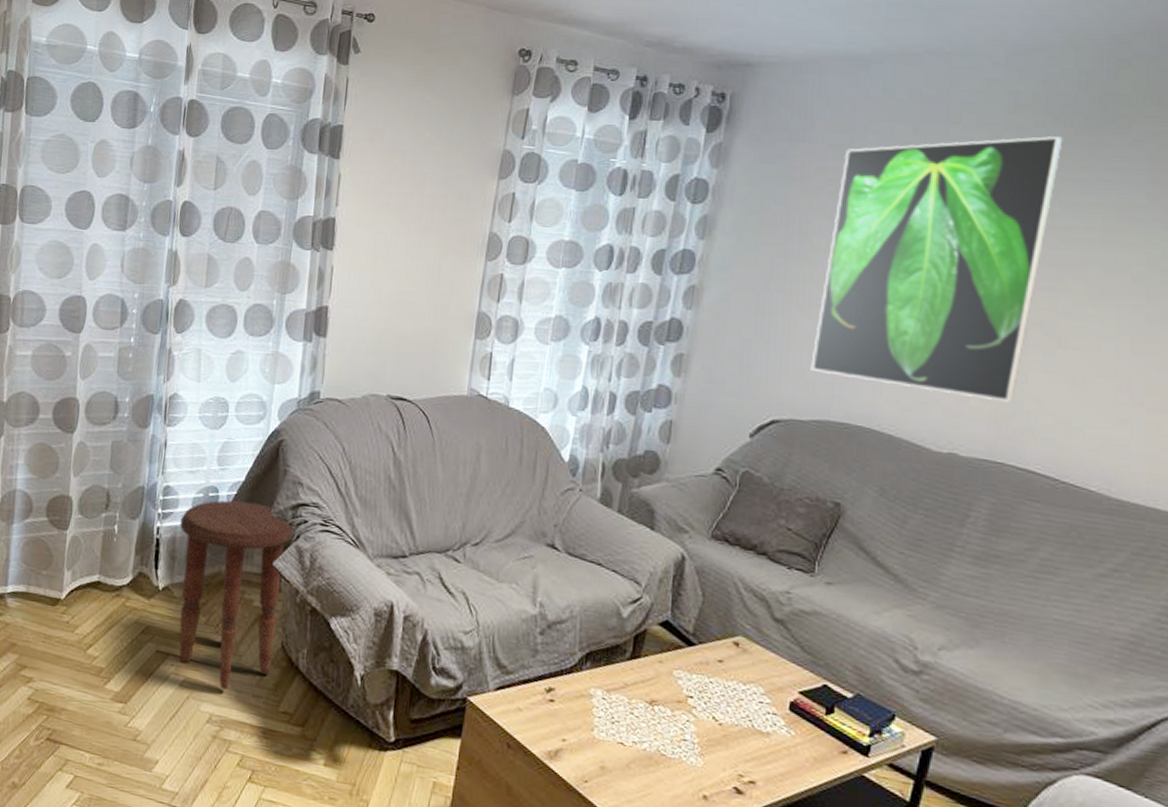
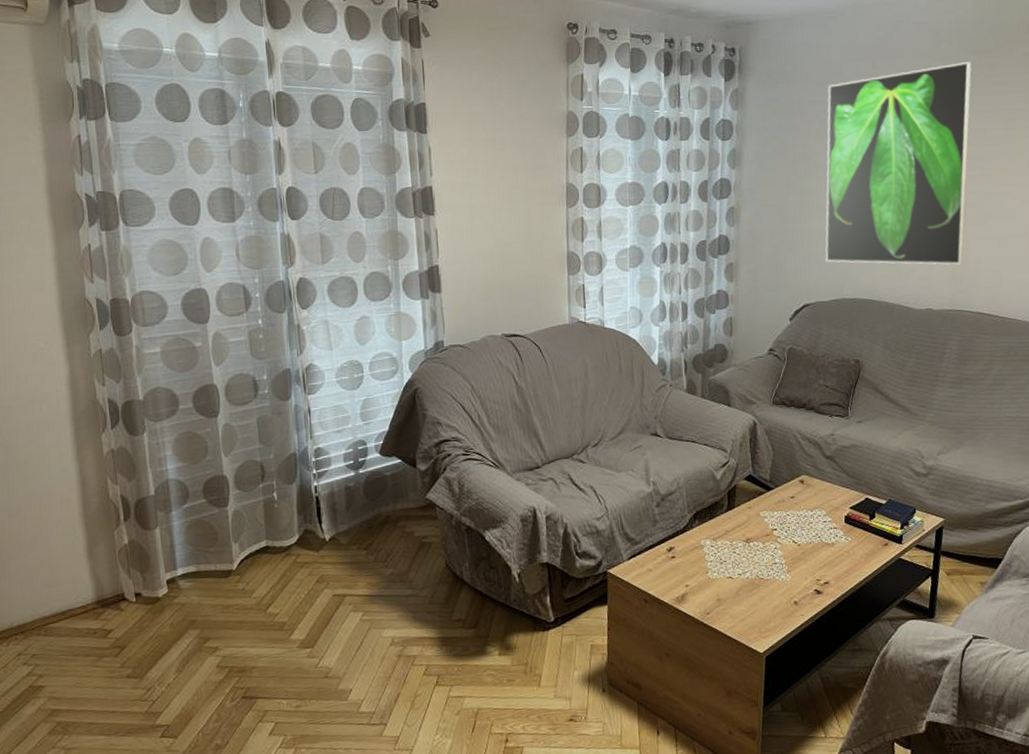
side table: present [179,500,294,691] -> none [335,447,441,615]

